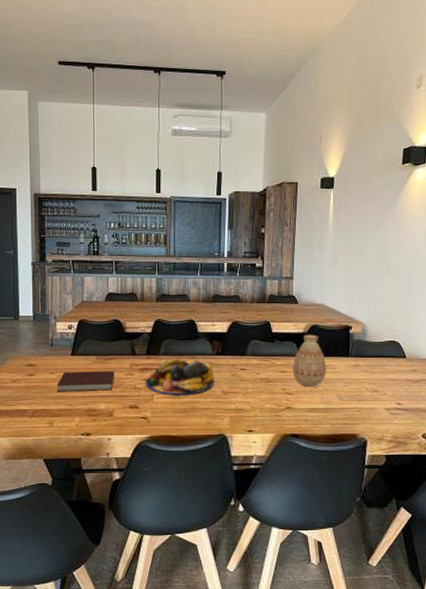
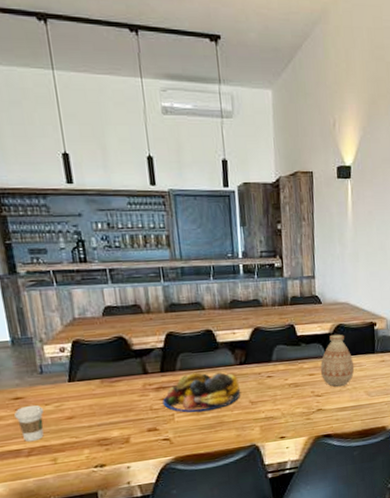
coffee cup: none [27,372,49,405] -> present [14,405,45,443]
notebook: present [57,370,114,392] -> none [55,393,126,425]

